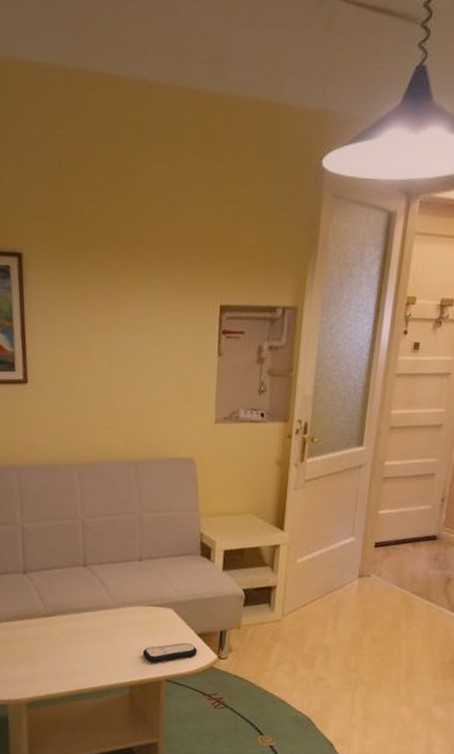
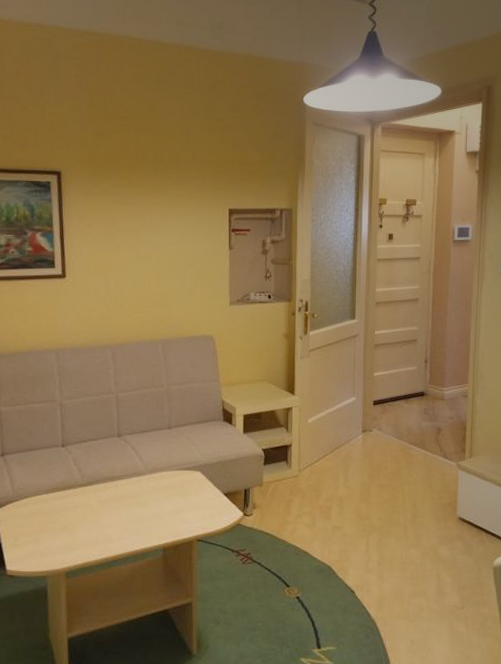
remote control: present [142,643,198,663] -> none [174,503,225,524]

